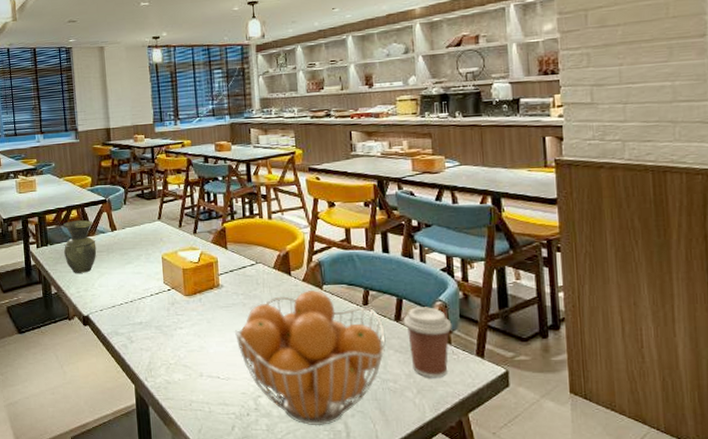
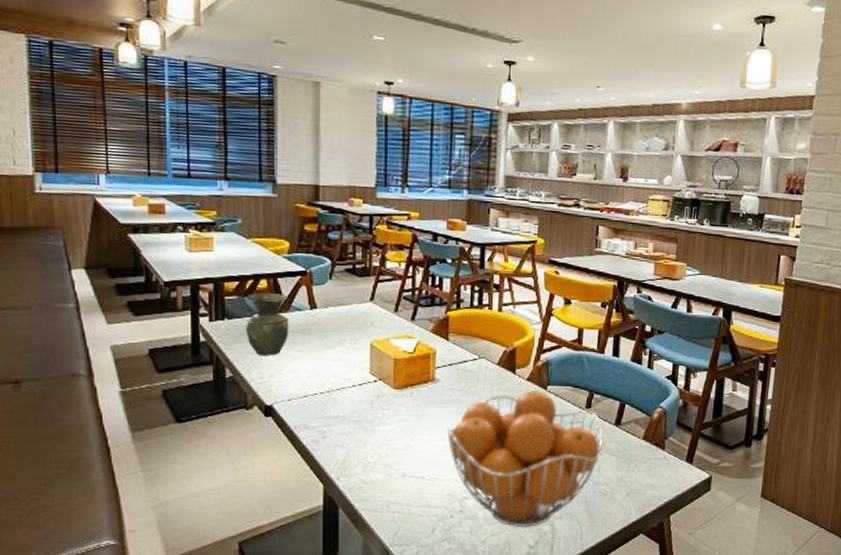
coffee cup: present [403,307,452,378] -> none [622,412,668,482]

